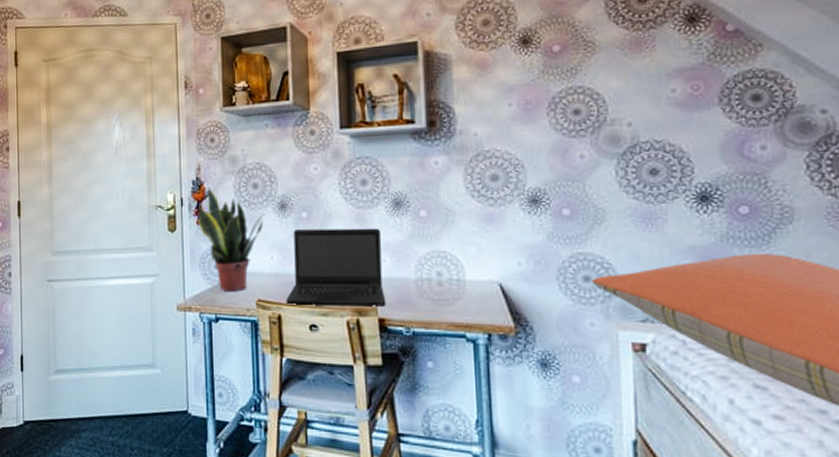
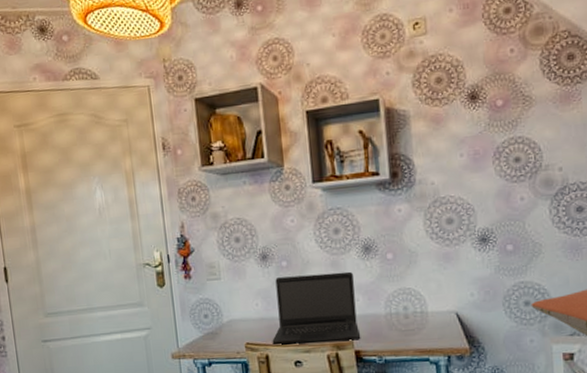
potted plant: present [197,188,265,292] -> none [184,244,249,338]

